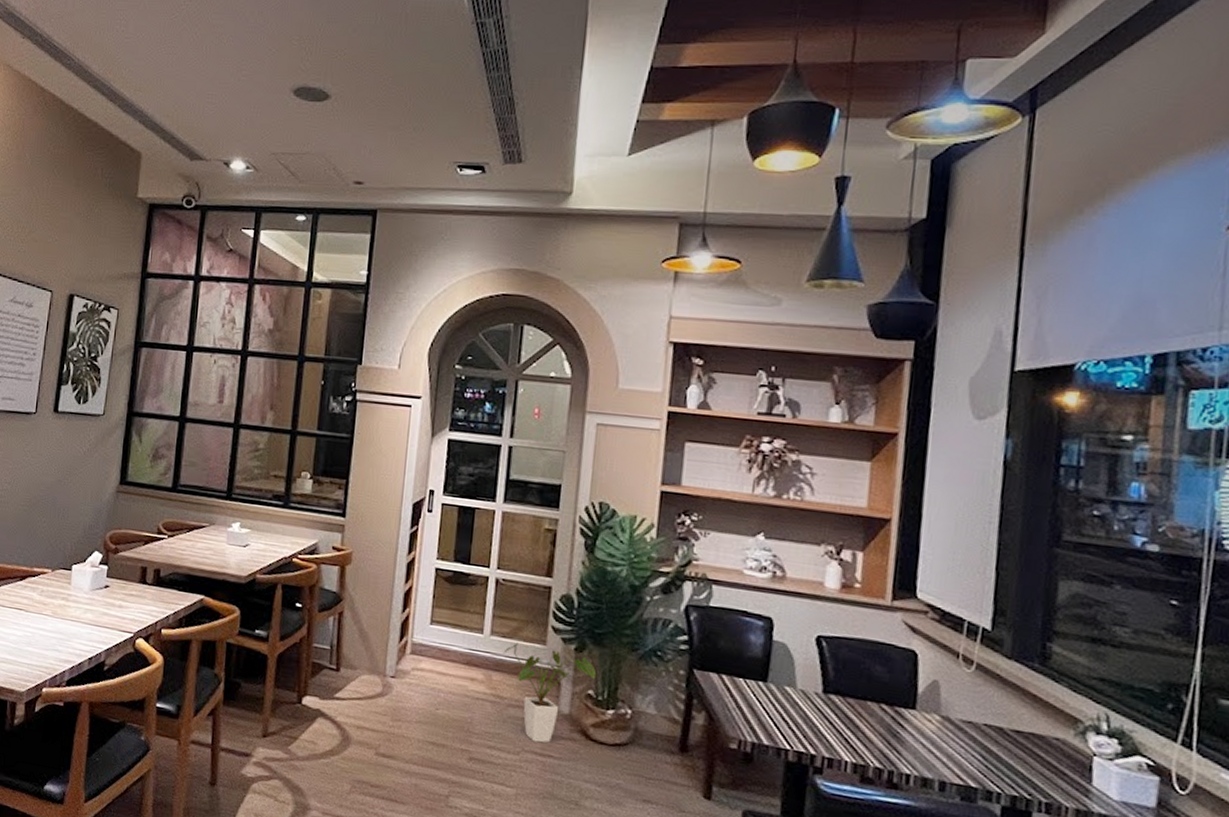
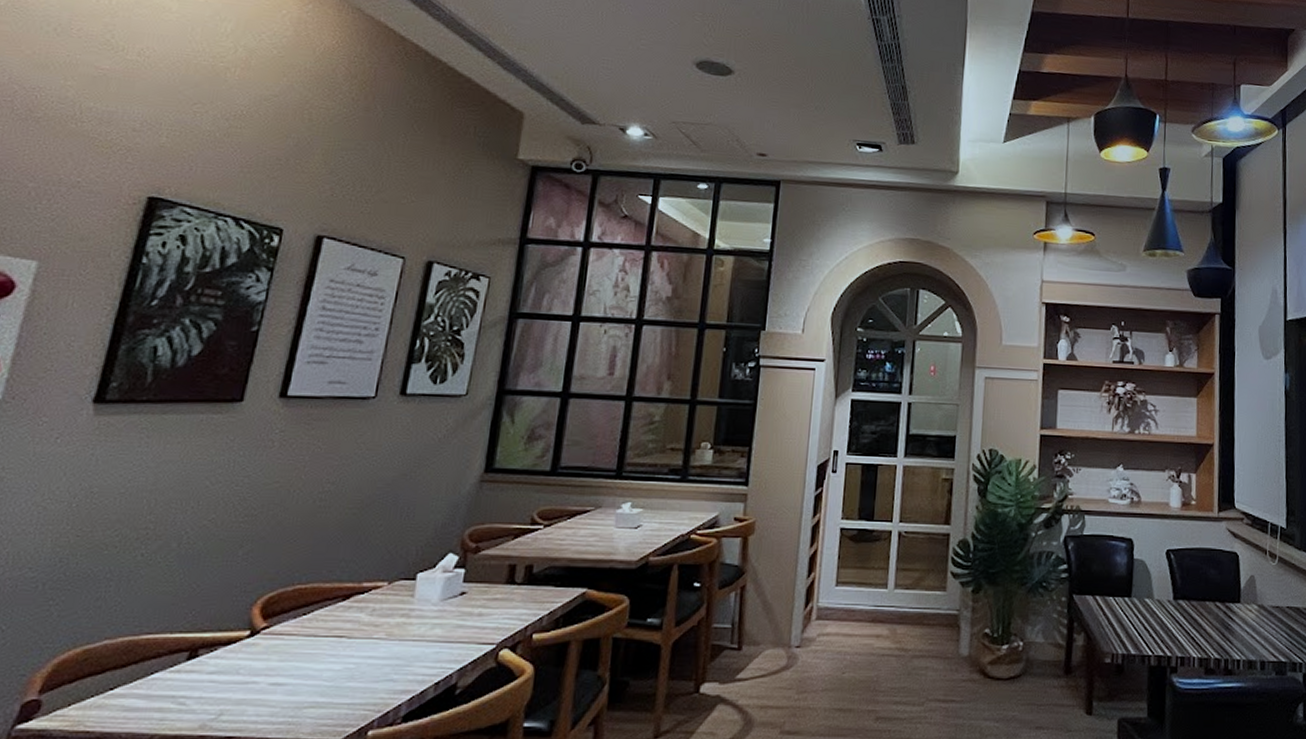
house plant: present [505,643,596,743] -> none [908,593,991,689]

